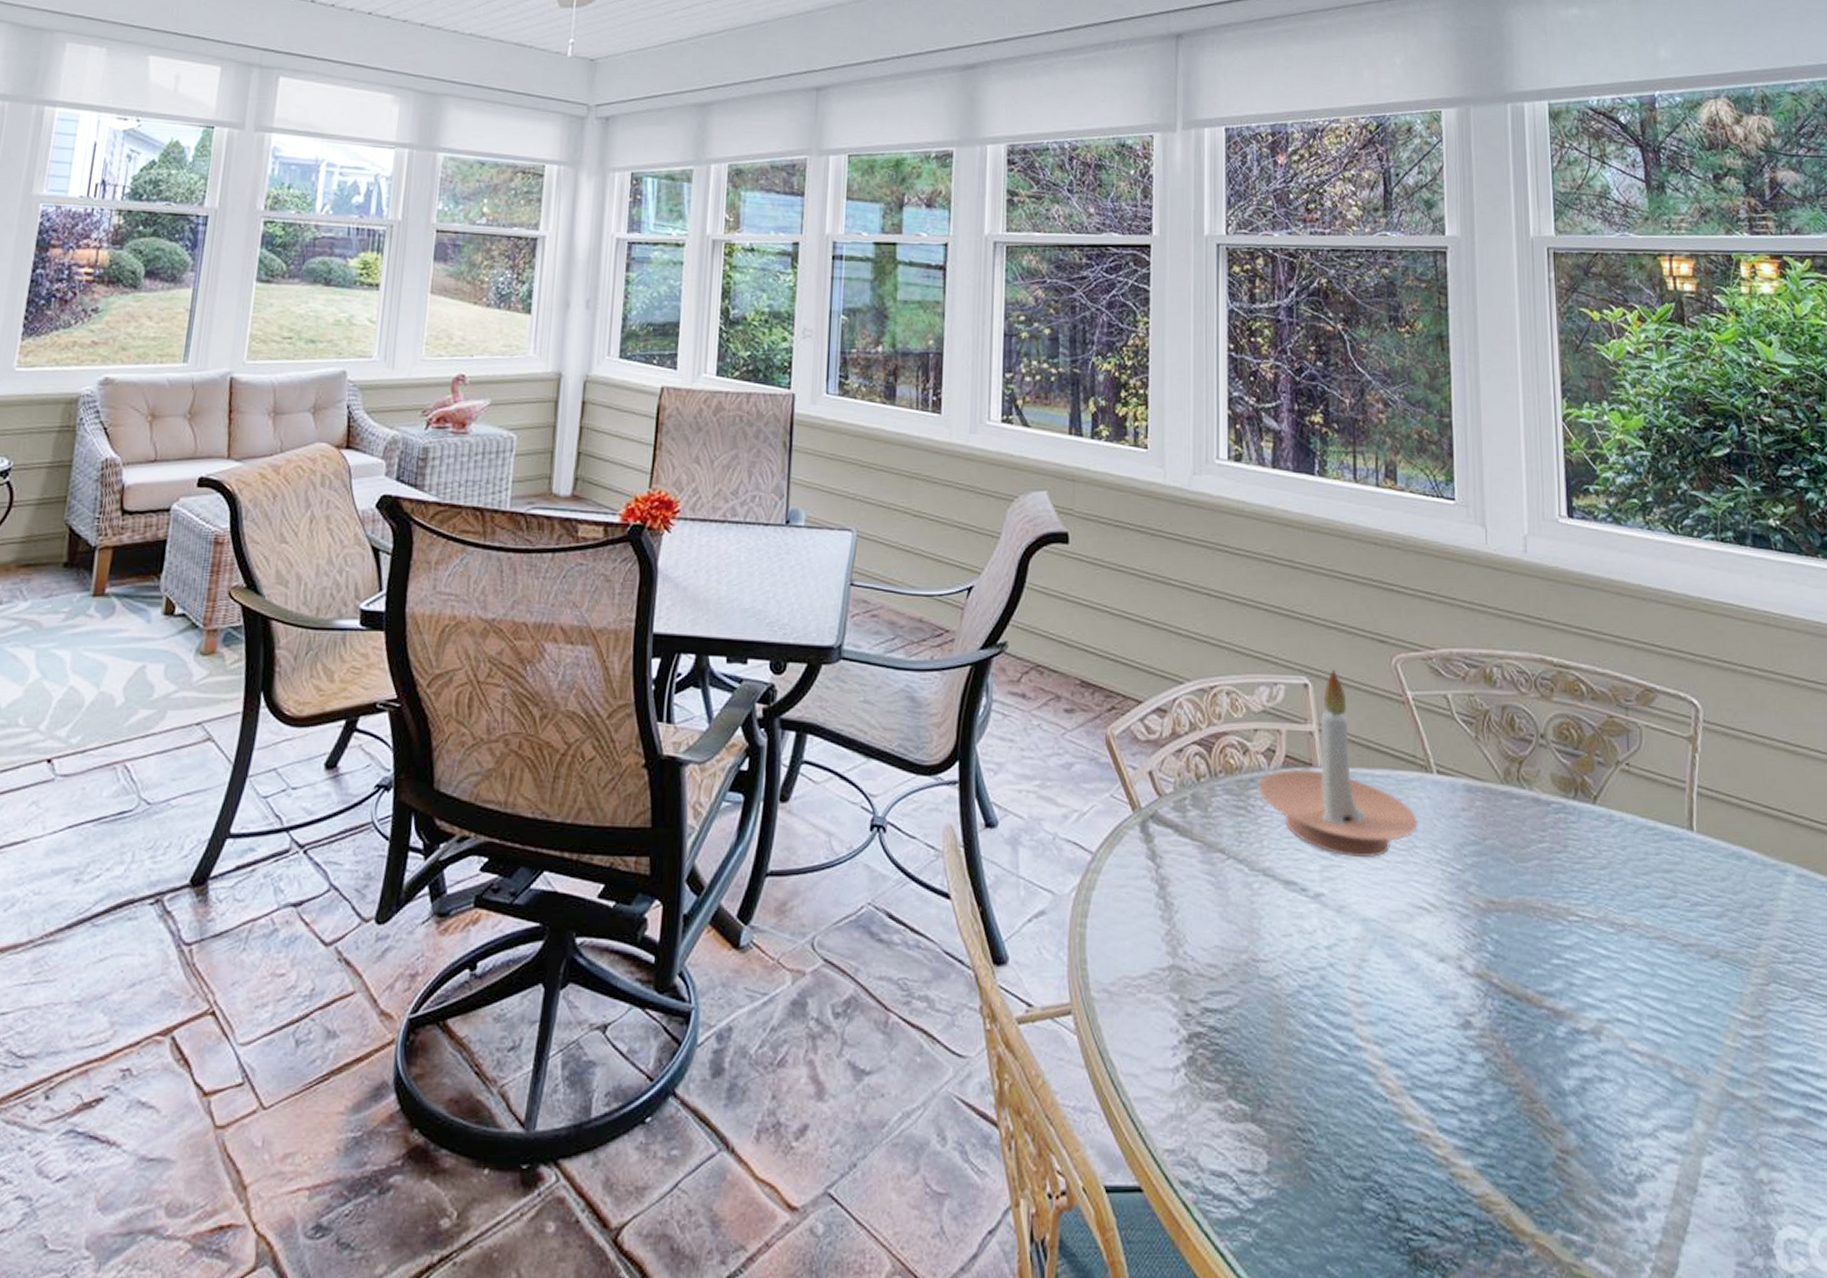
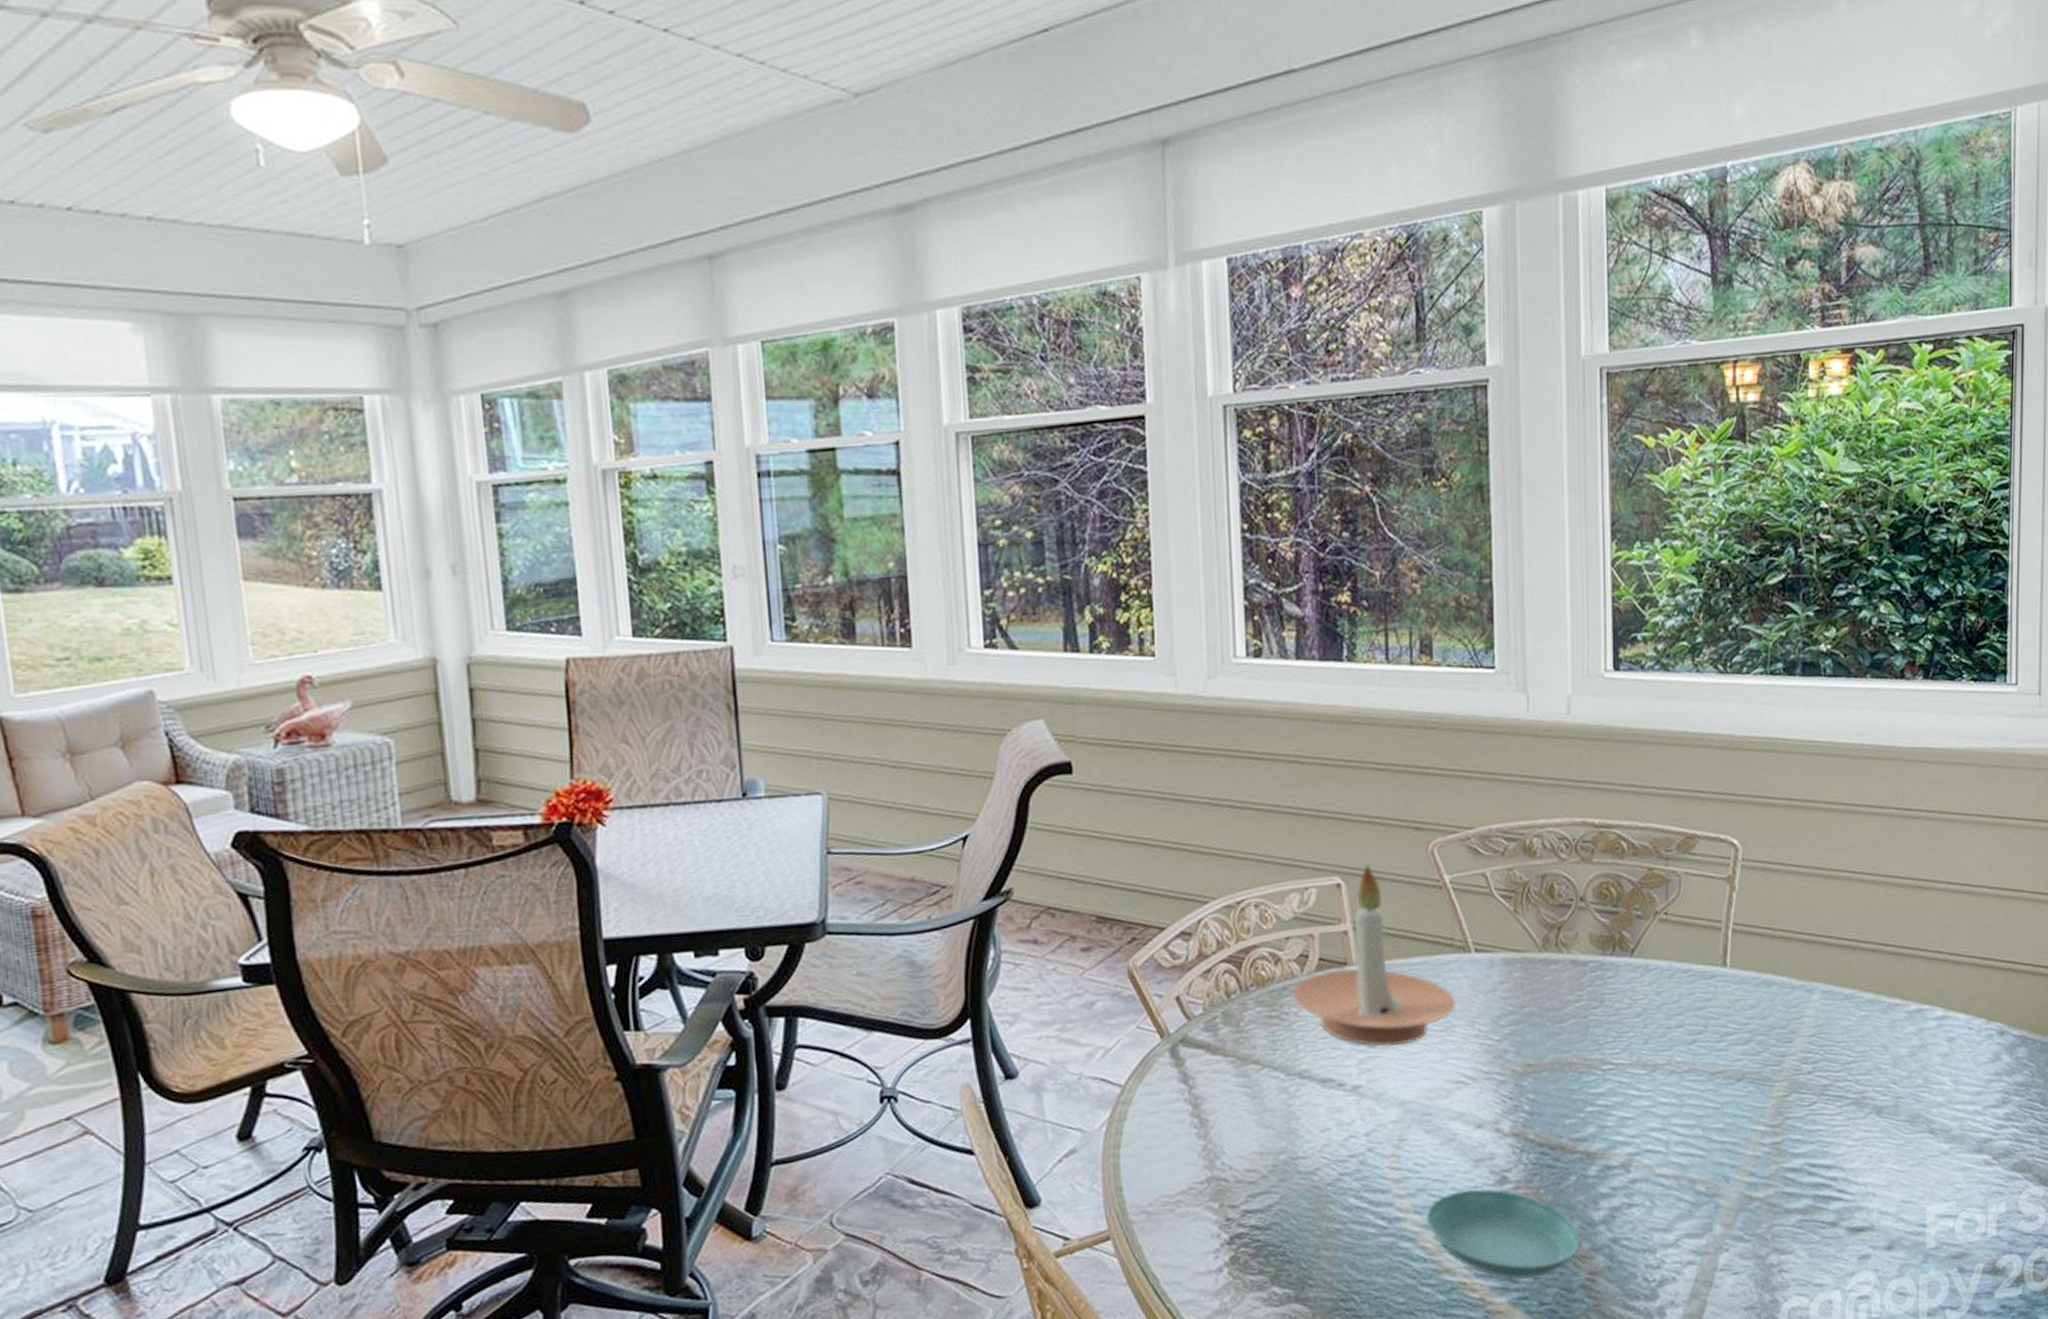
saucer: none [1387,1028,1551,1144] -> present [1426,1188,1581,1279]

